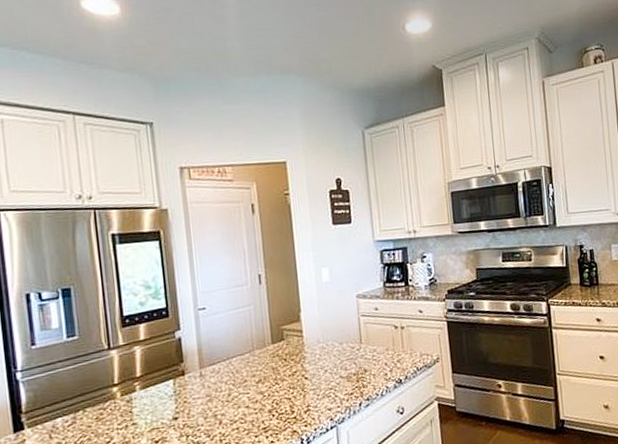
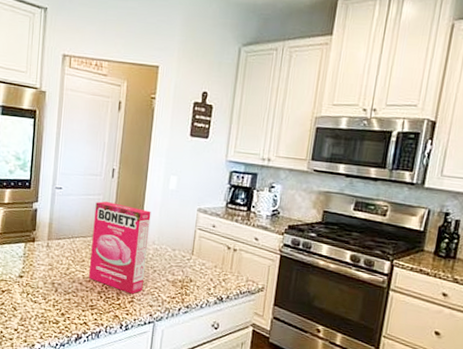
cereal box: none [247,309,317,403] -> present [88,201,151,294]

